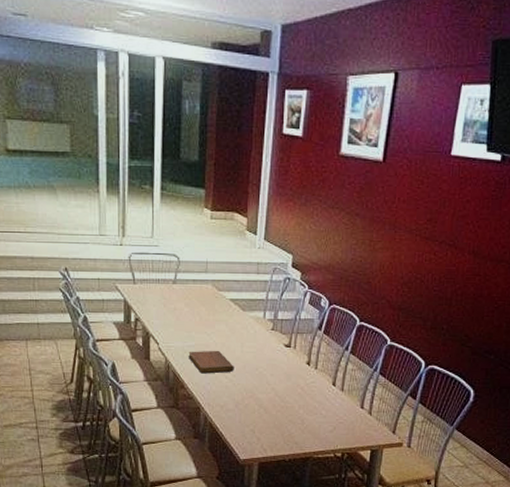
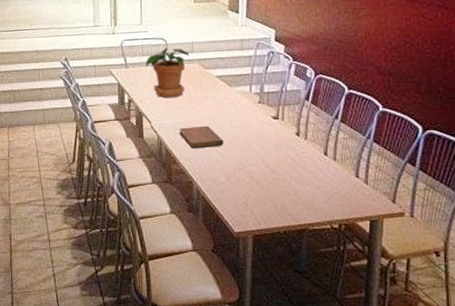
potted plant: none [155,266,202,320] -> present [146,48,189,98]

